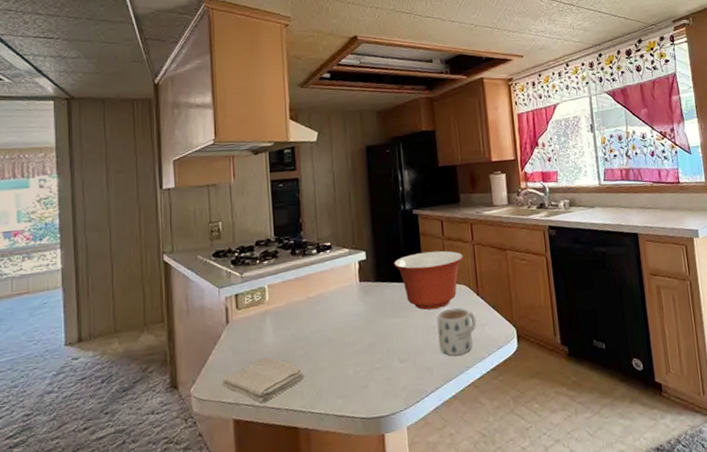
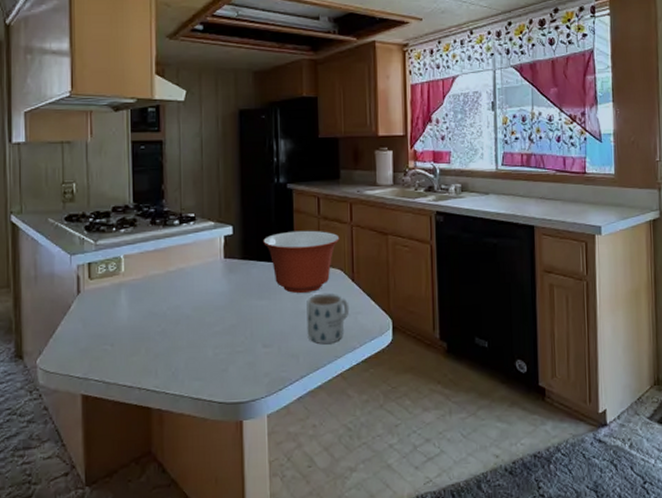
washcloth: present [222,357,304,404] -> none [71,332,159,380]

